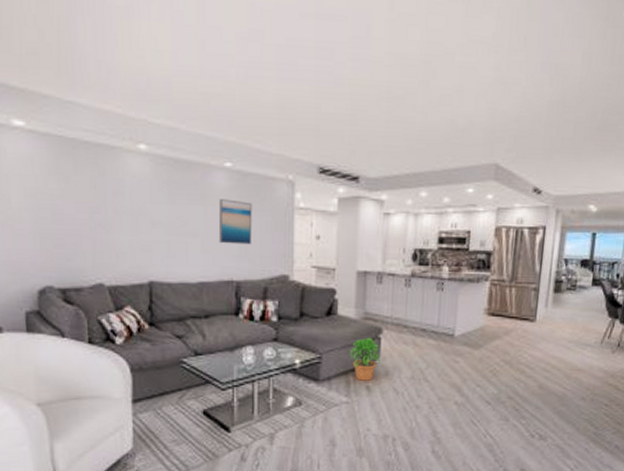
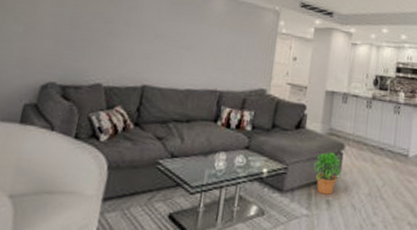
wall art: present [218,199,252,245] -> none [209,20,243,60]

